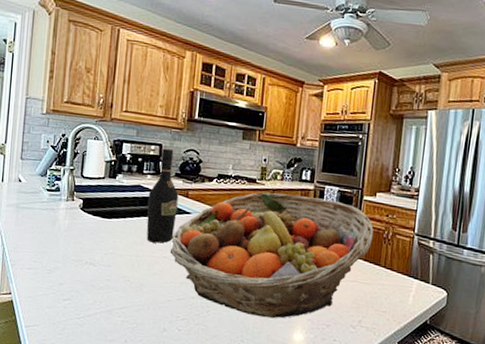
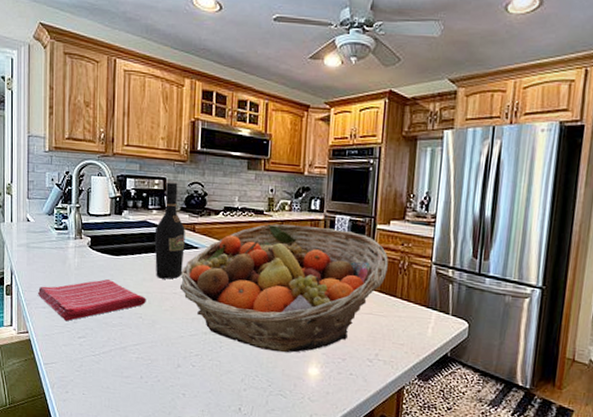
dish towel: none [23,242,136,283] -> present [37,279,146,322]

